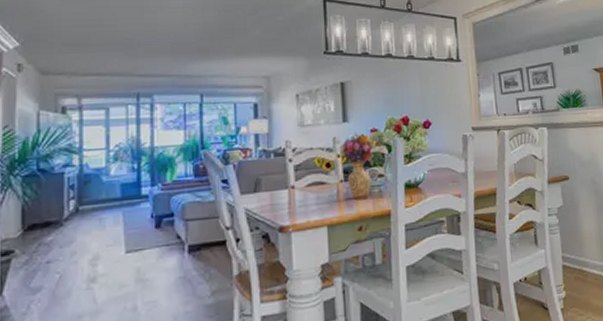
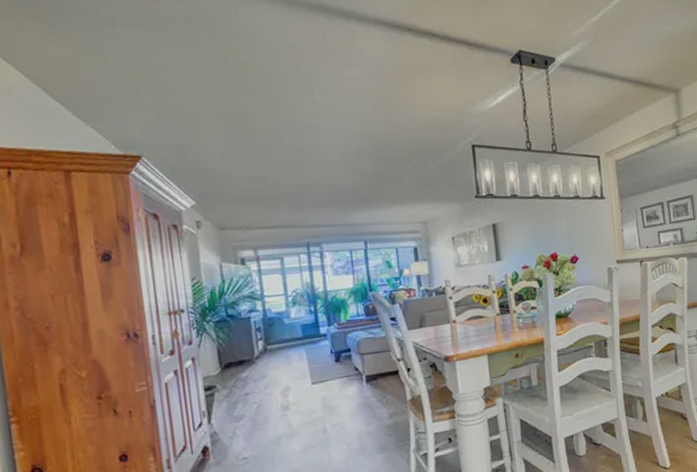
flower arrangement: present [339,132,376,201] -> none [494,269,528,331]

